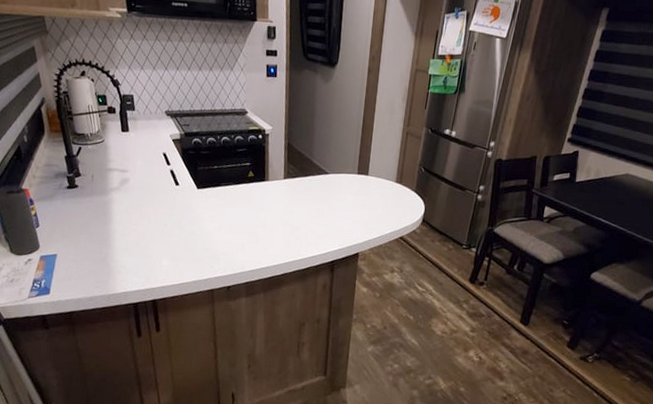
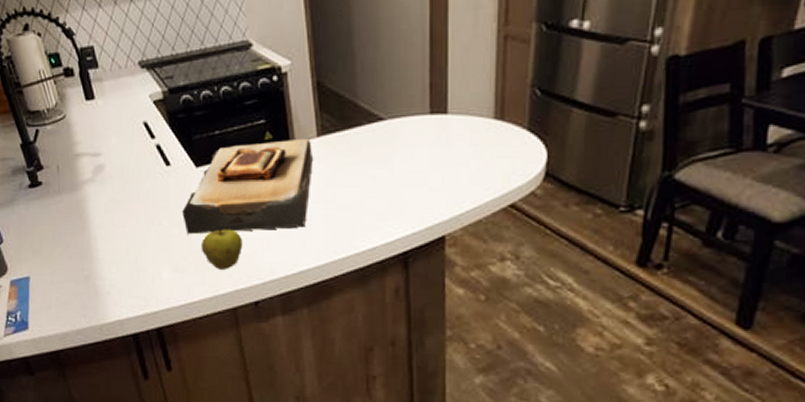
toast: none [183,177,280,238] -> present [182,138,313,235]
apple: none [193,231,224,262] -> present [200,226,243,269]

